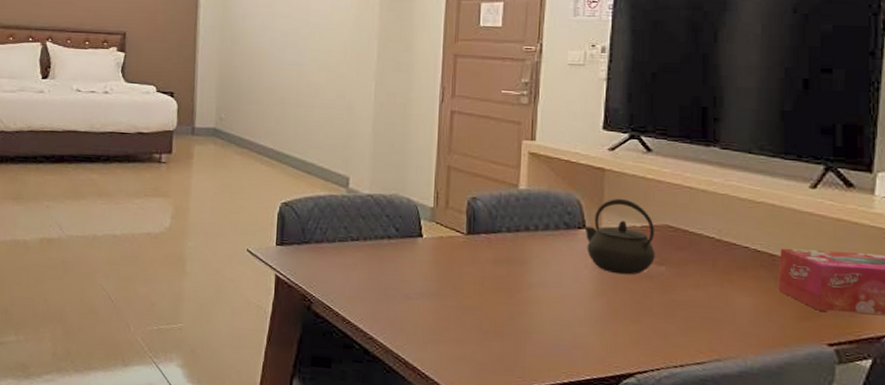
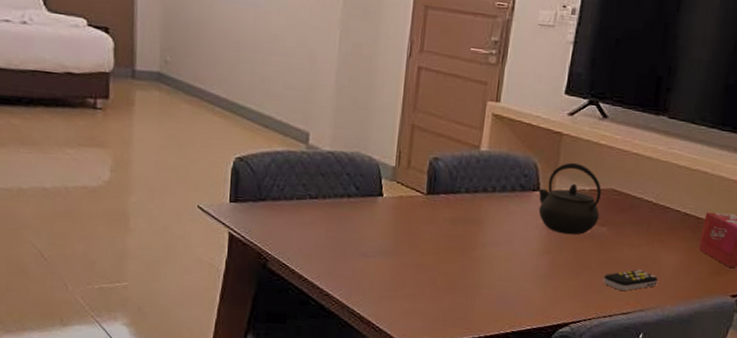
remote control: none [669,313,734,337] -> present [603,269,658,291]

